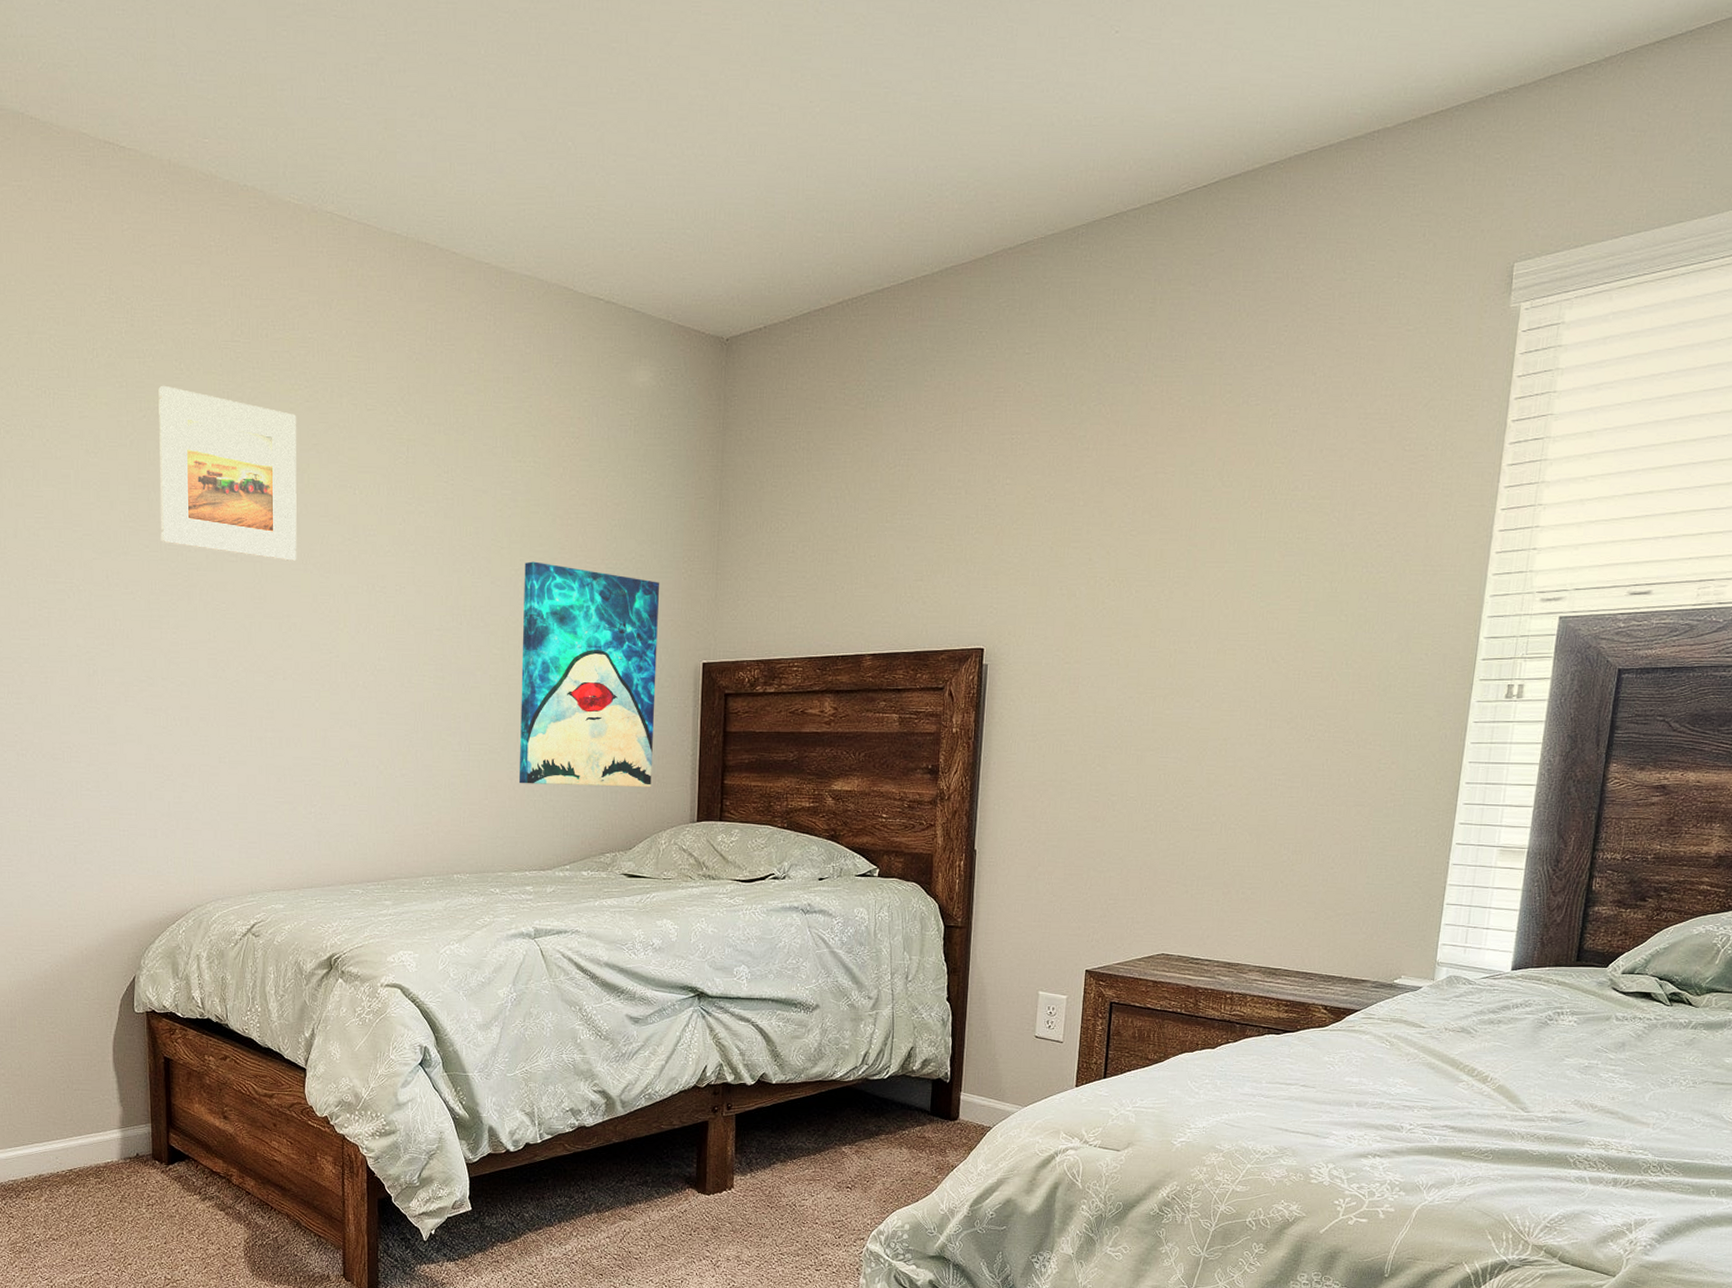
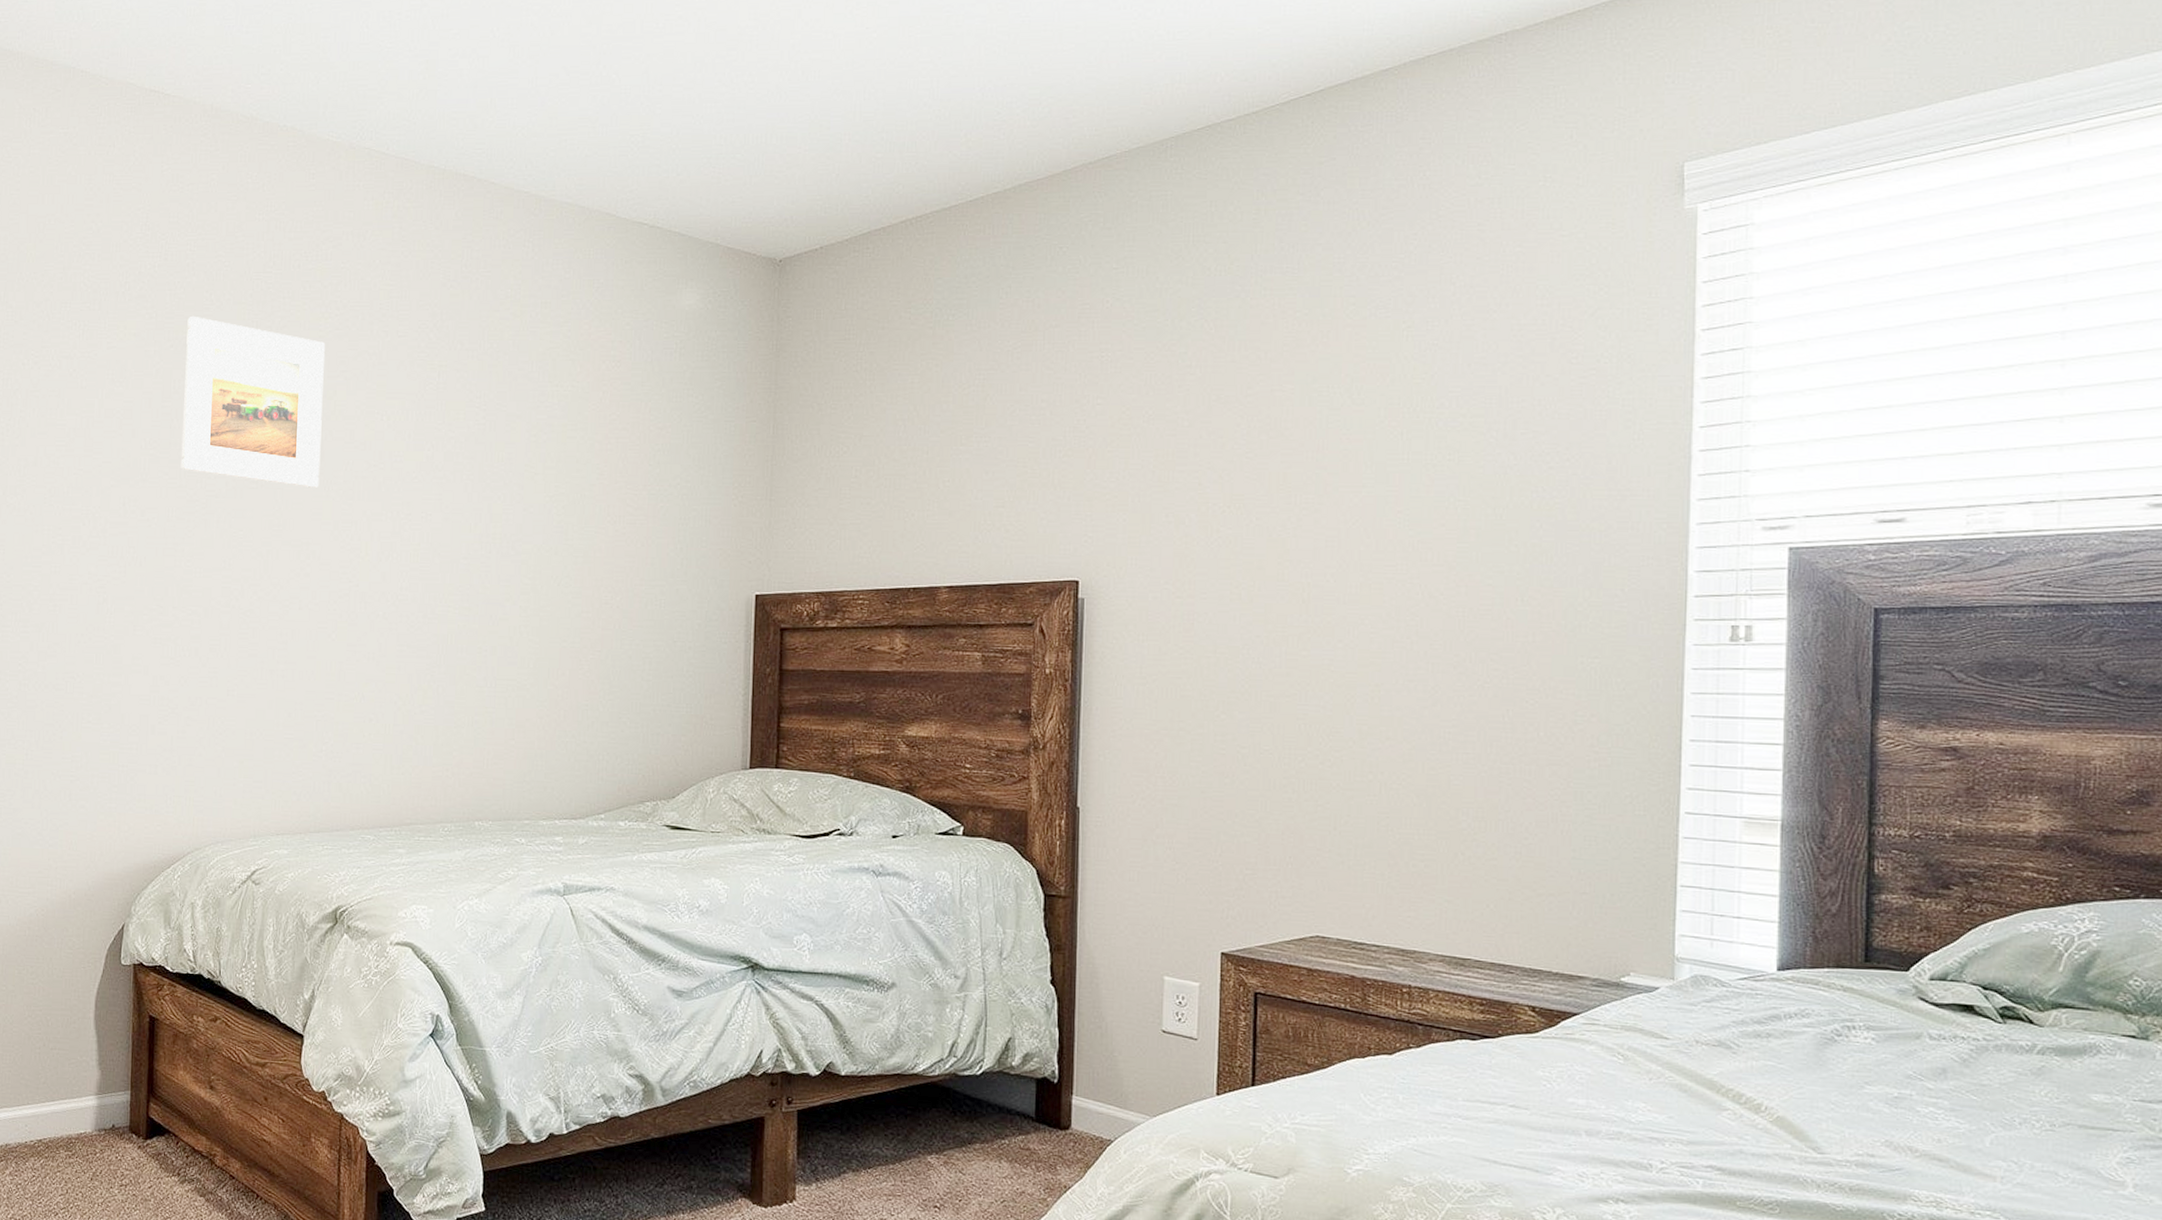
wall art: present [518,561,660,788] -> none [549,487,708,730]

